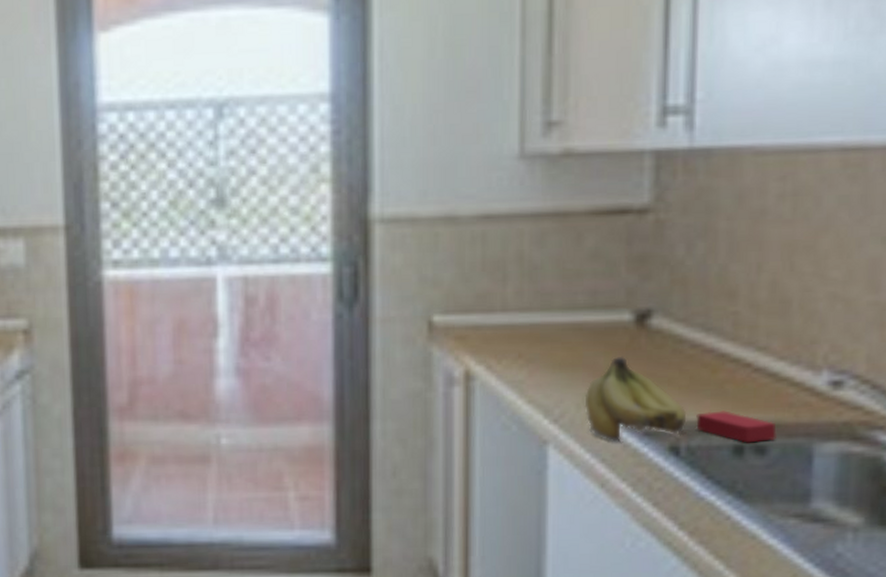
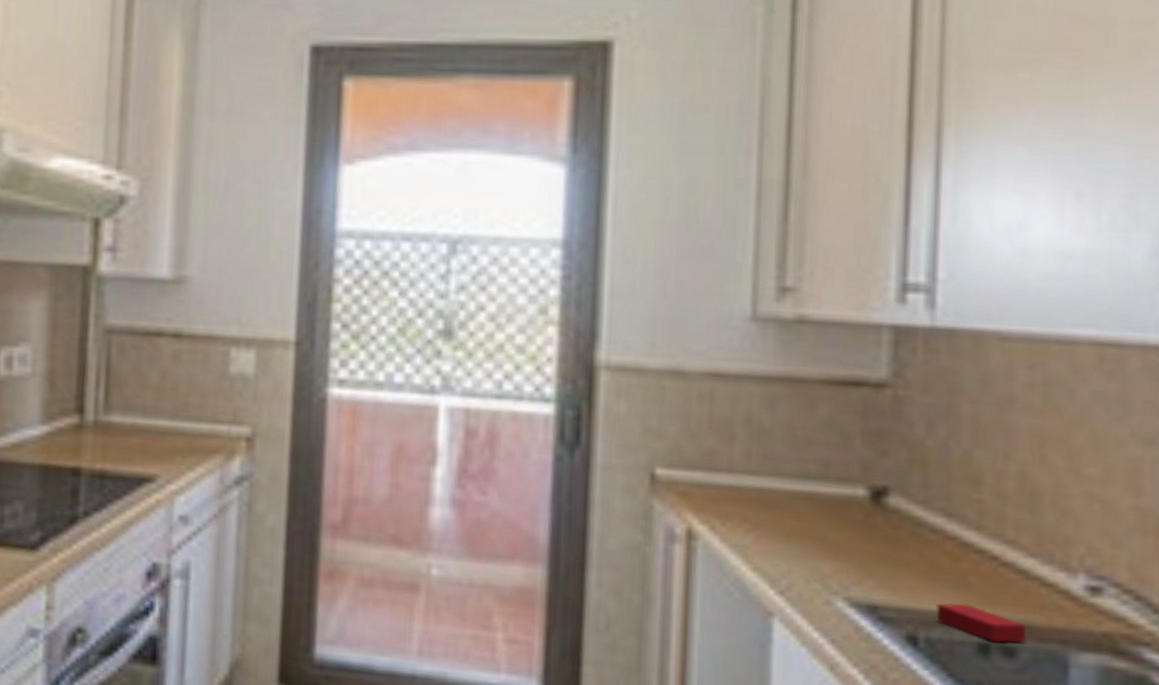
fruit: present [584,356,689,442] -> none [813,532,929,626]

